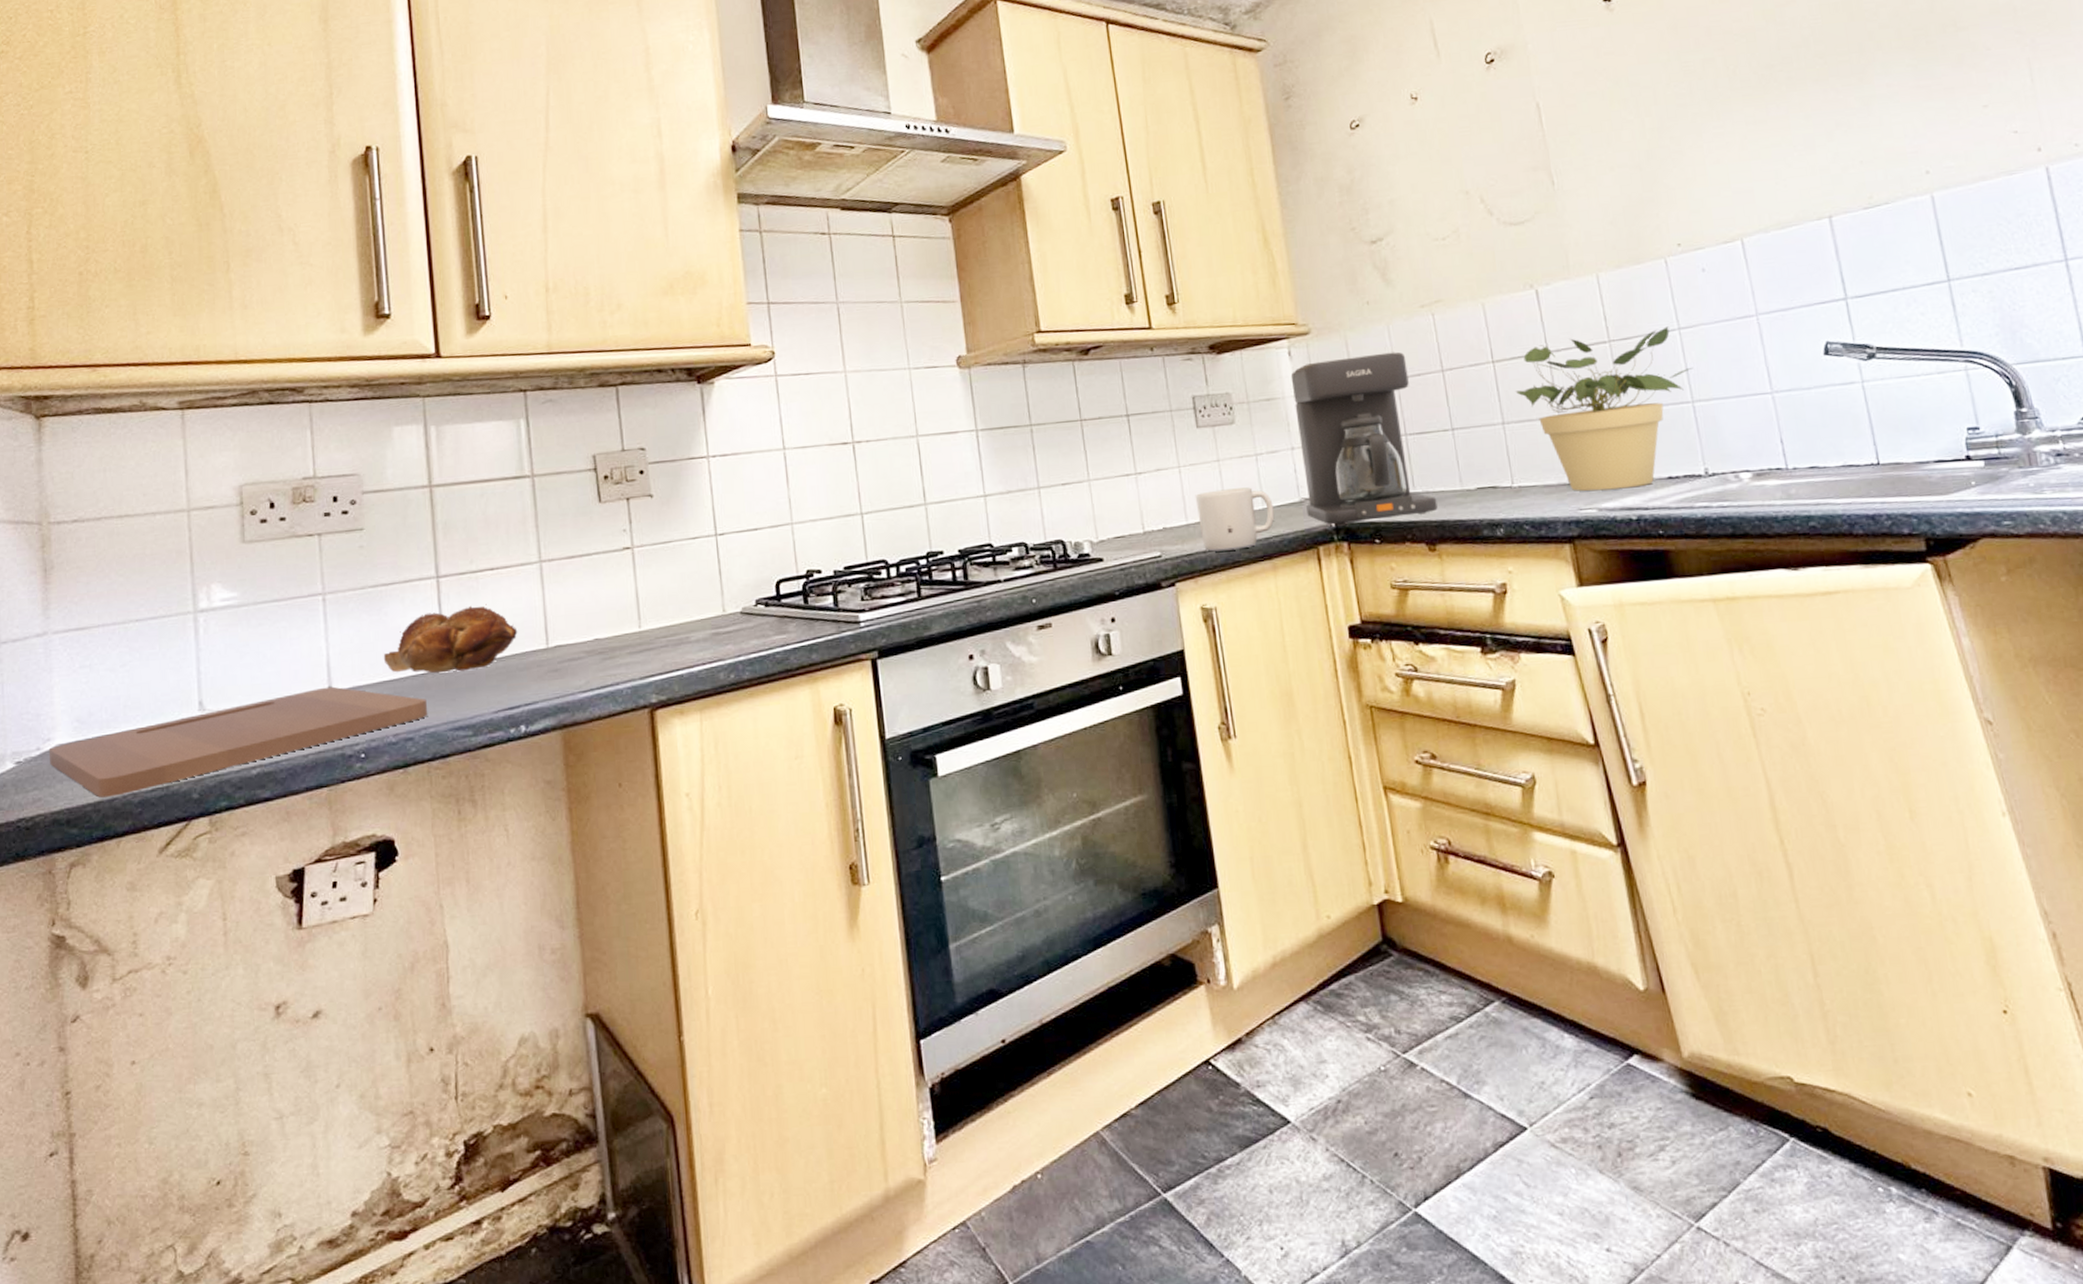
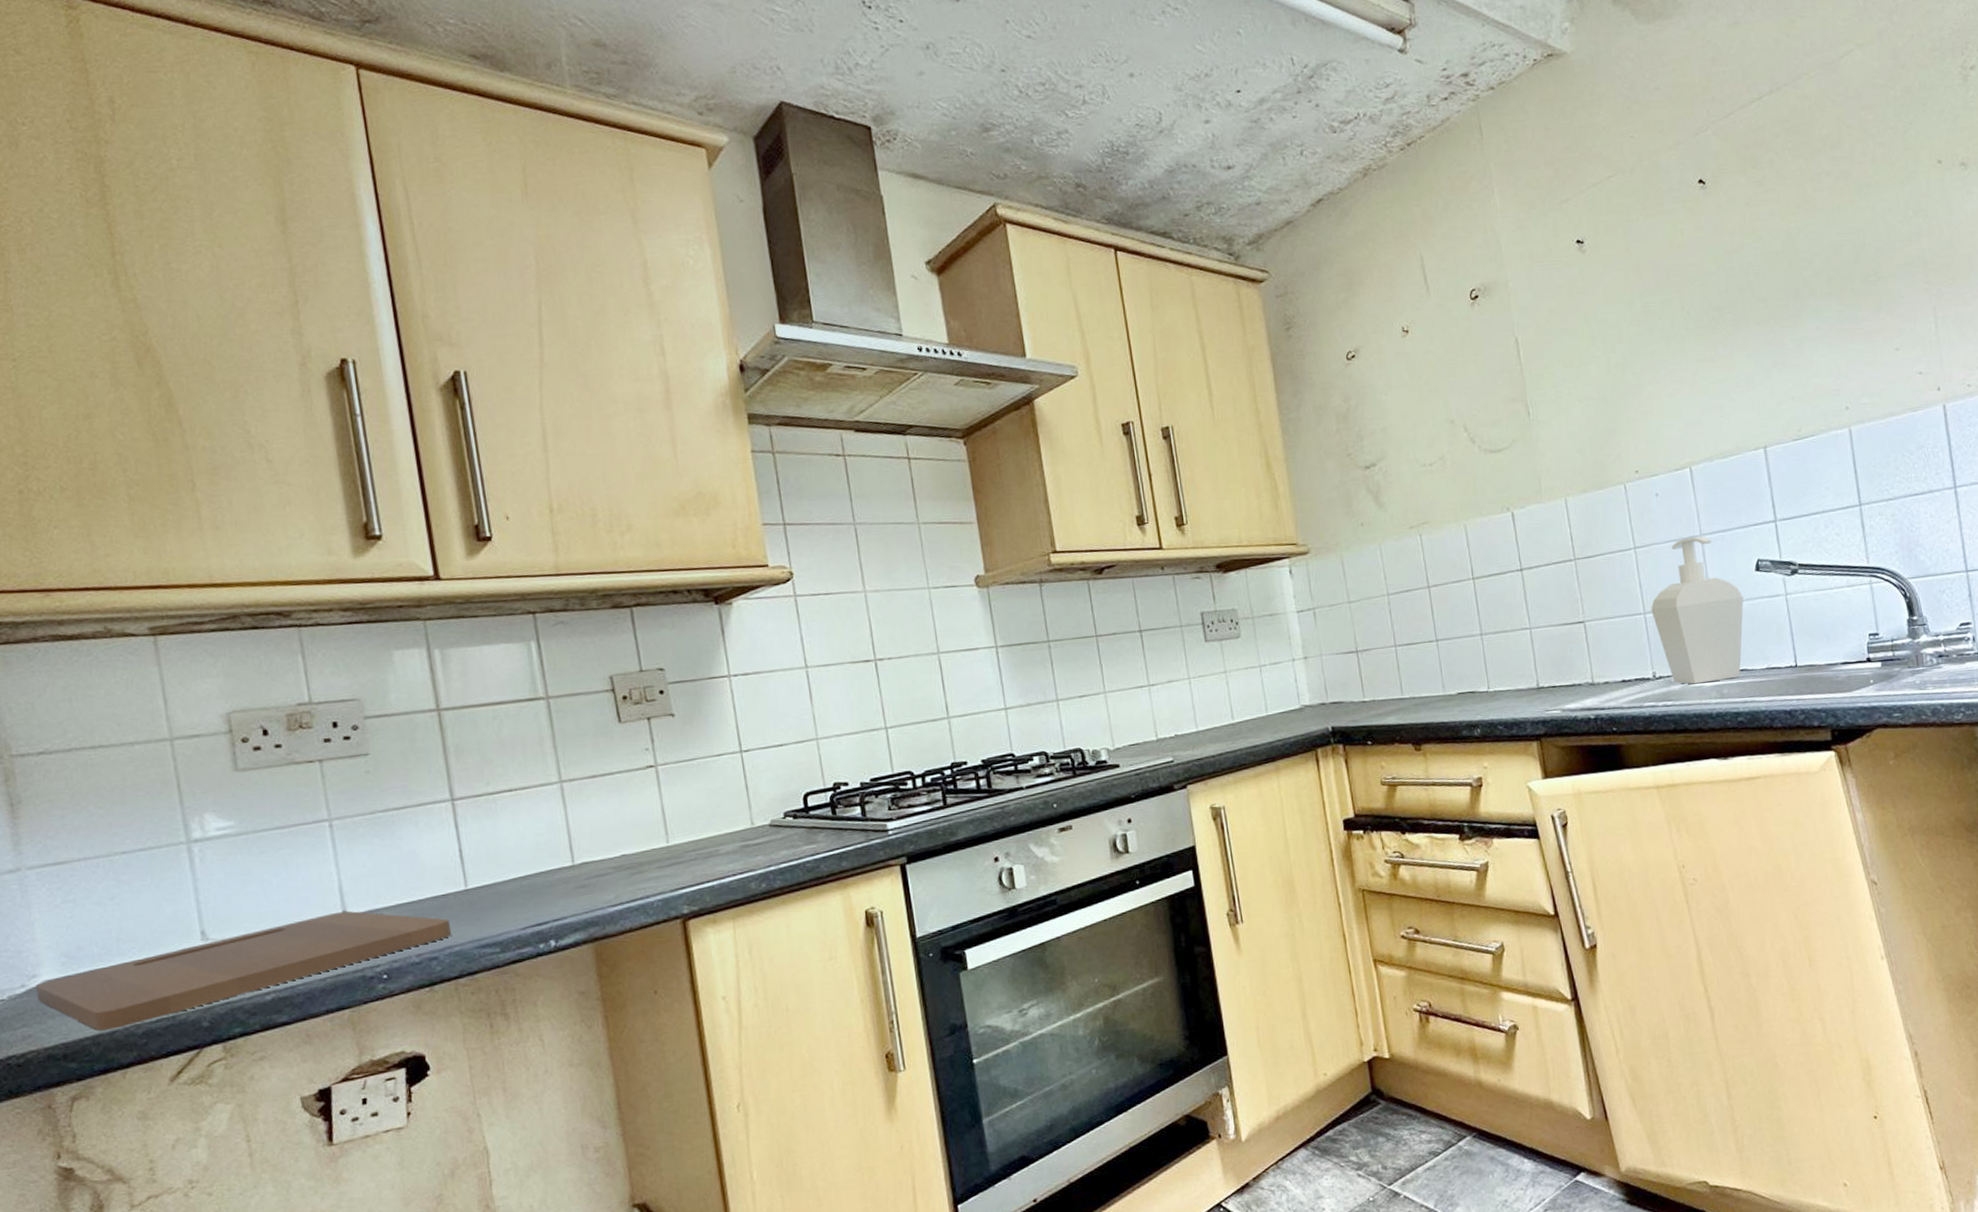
bread loaf: present [383,604,518,674] -> none [399,825,542,895]
mug: present [1195,487,1275,552] -> none [1204,696,1277,756]
coffee maker: present [1290,351,1438,525] -> none [1291,569,1423,729]
potted plant: present [1515,326,1694,492] -> none [1492,546,1646,695]
soap bottle: none [1700,315,1811,483] -> present [1651,535,1744,685]

